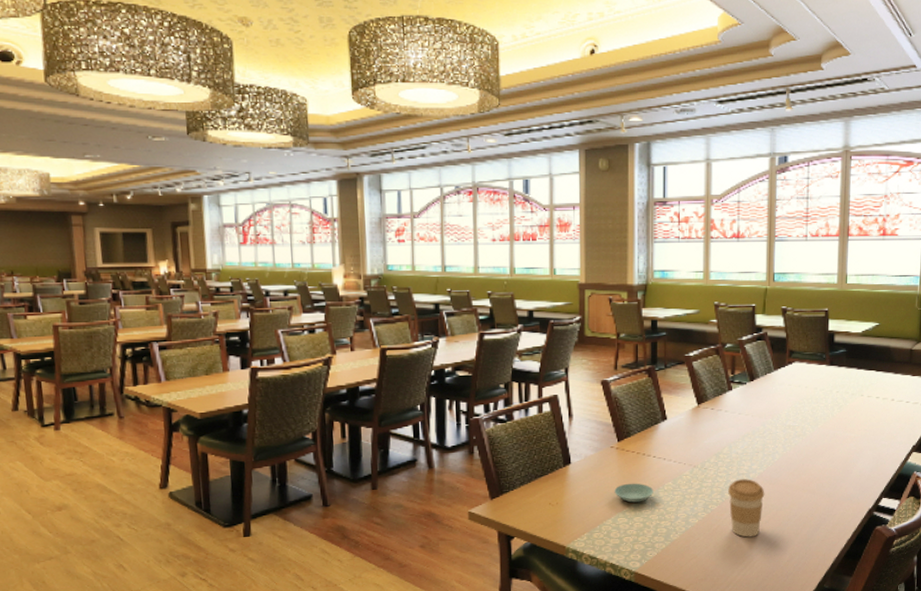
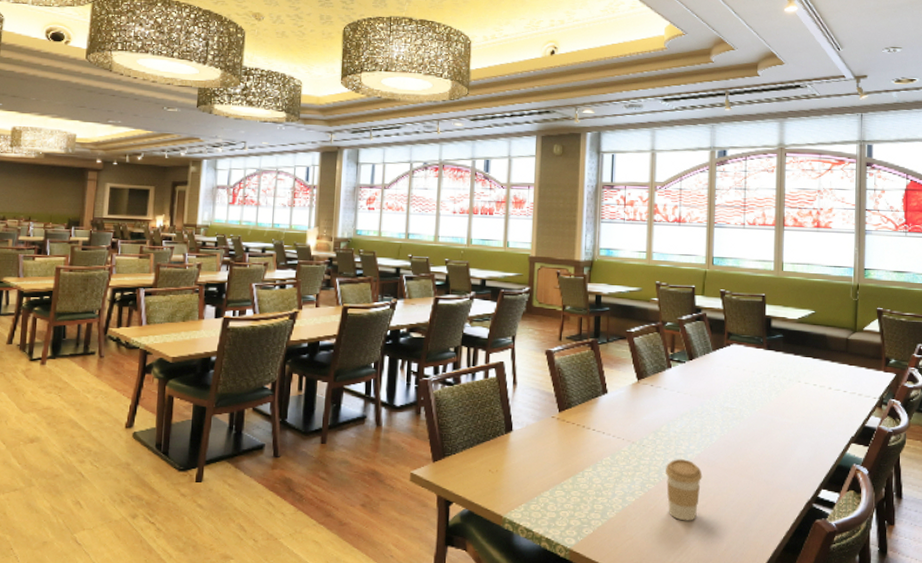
saucer: present [614,483,653,503] -> none [553,455,592,476]

